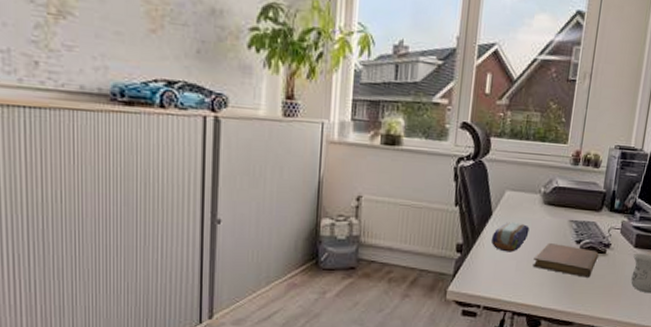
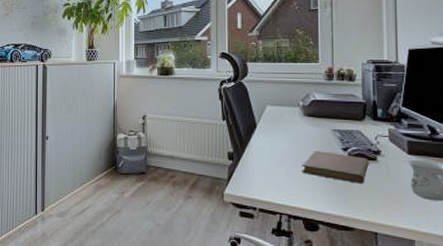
pencil case: present [490,222,530,252] -> none [258,133,294,160]

